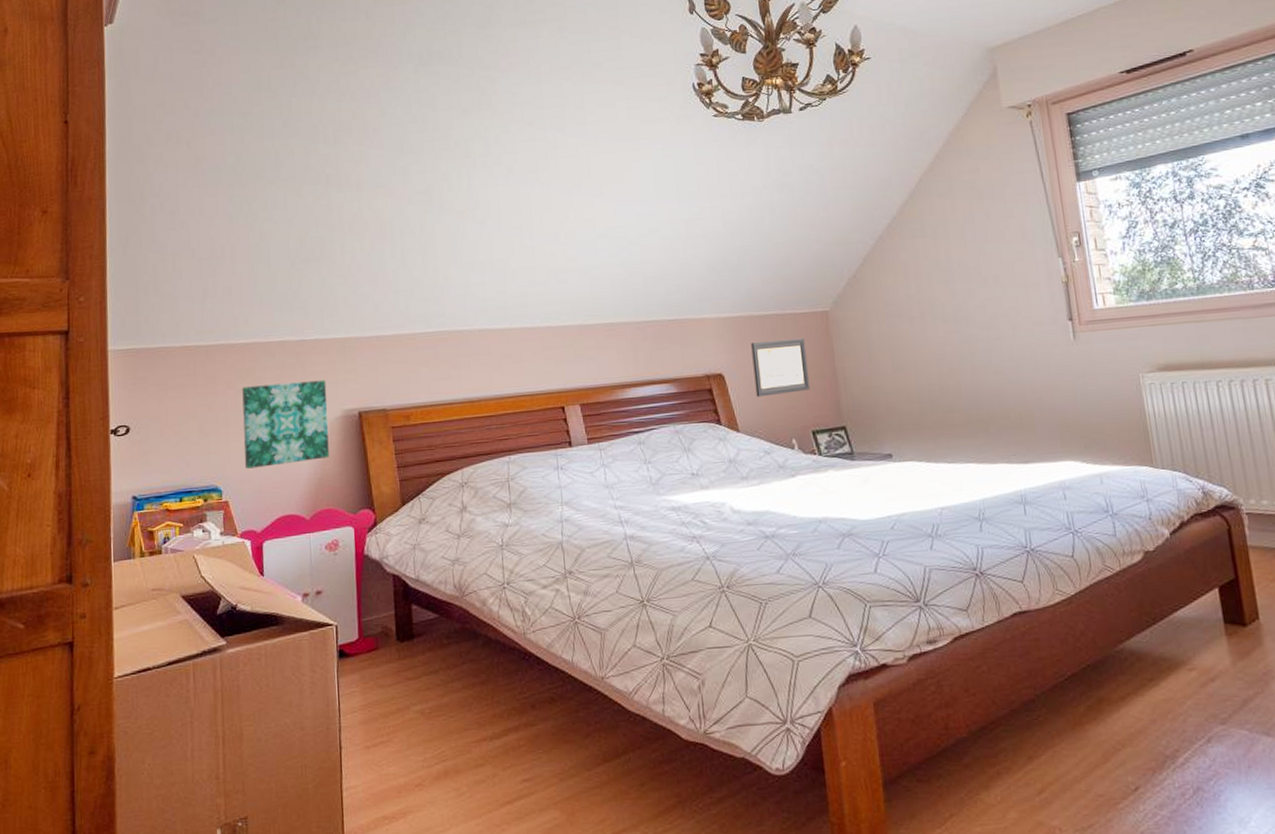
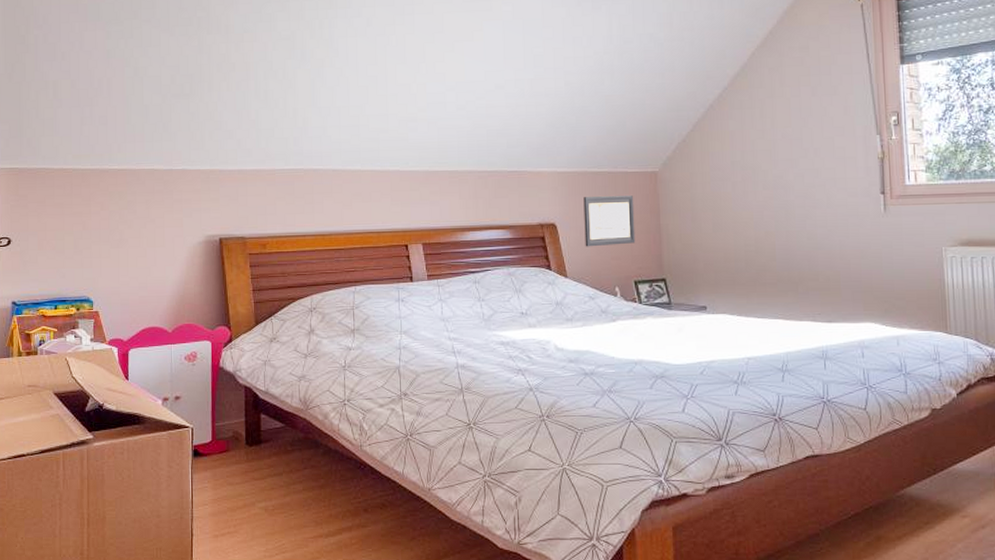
wall art: present [242,380,329,469] -> none [114,207,192,283]

